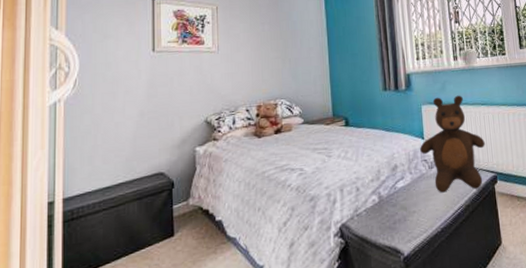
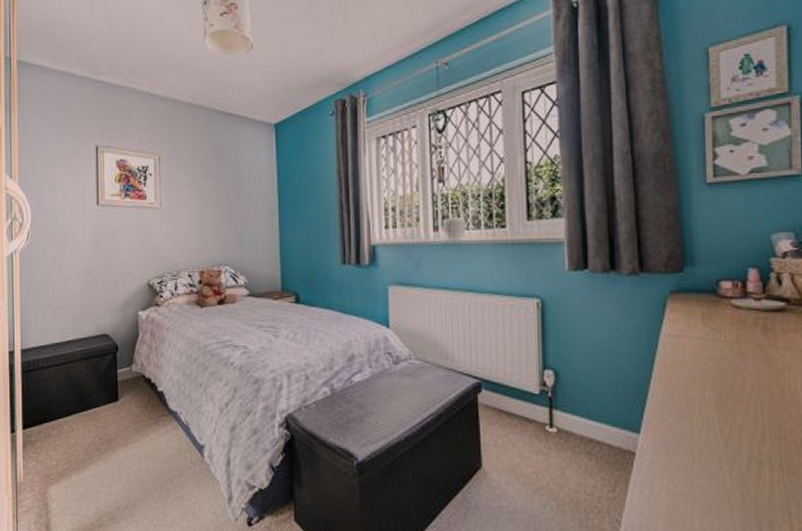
teddy bear: present [420,95,485,193] -> none [384,276,468,396]

